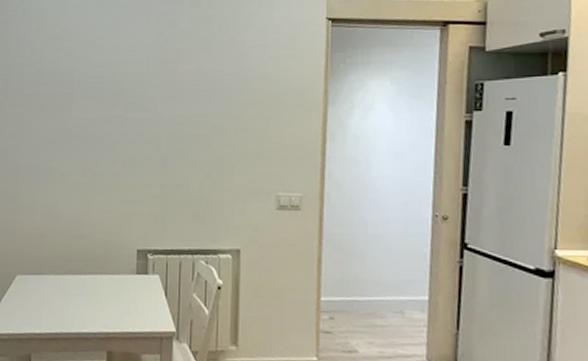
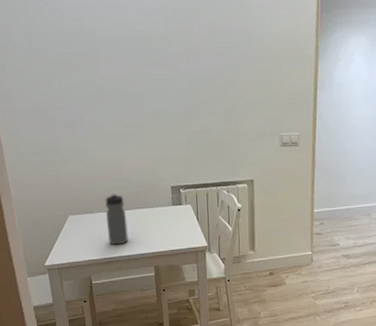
water bottle: none [57,252,81,318] -> present [105,192,129,245]

